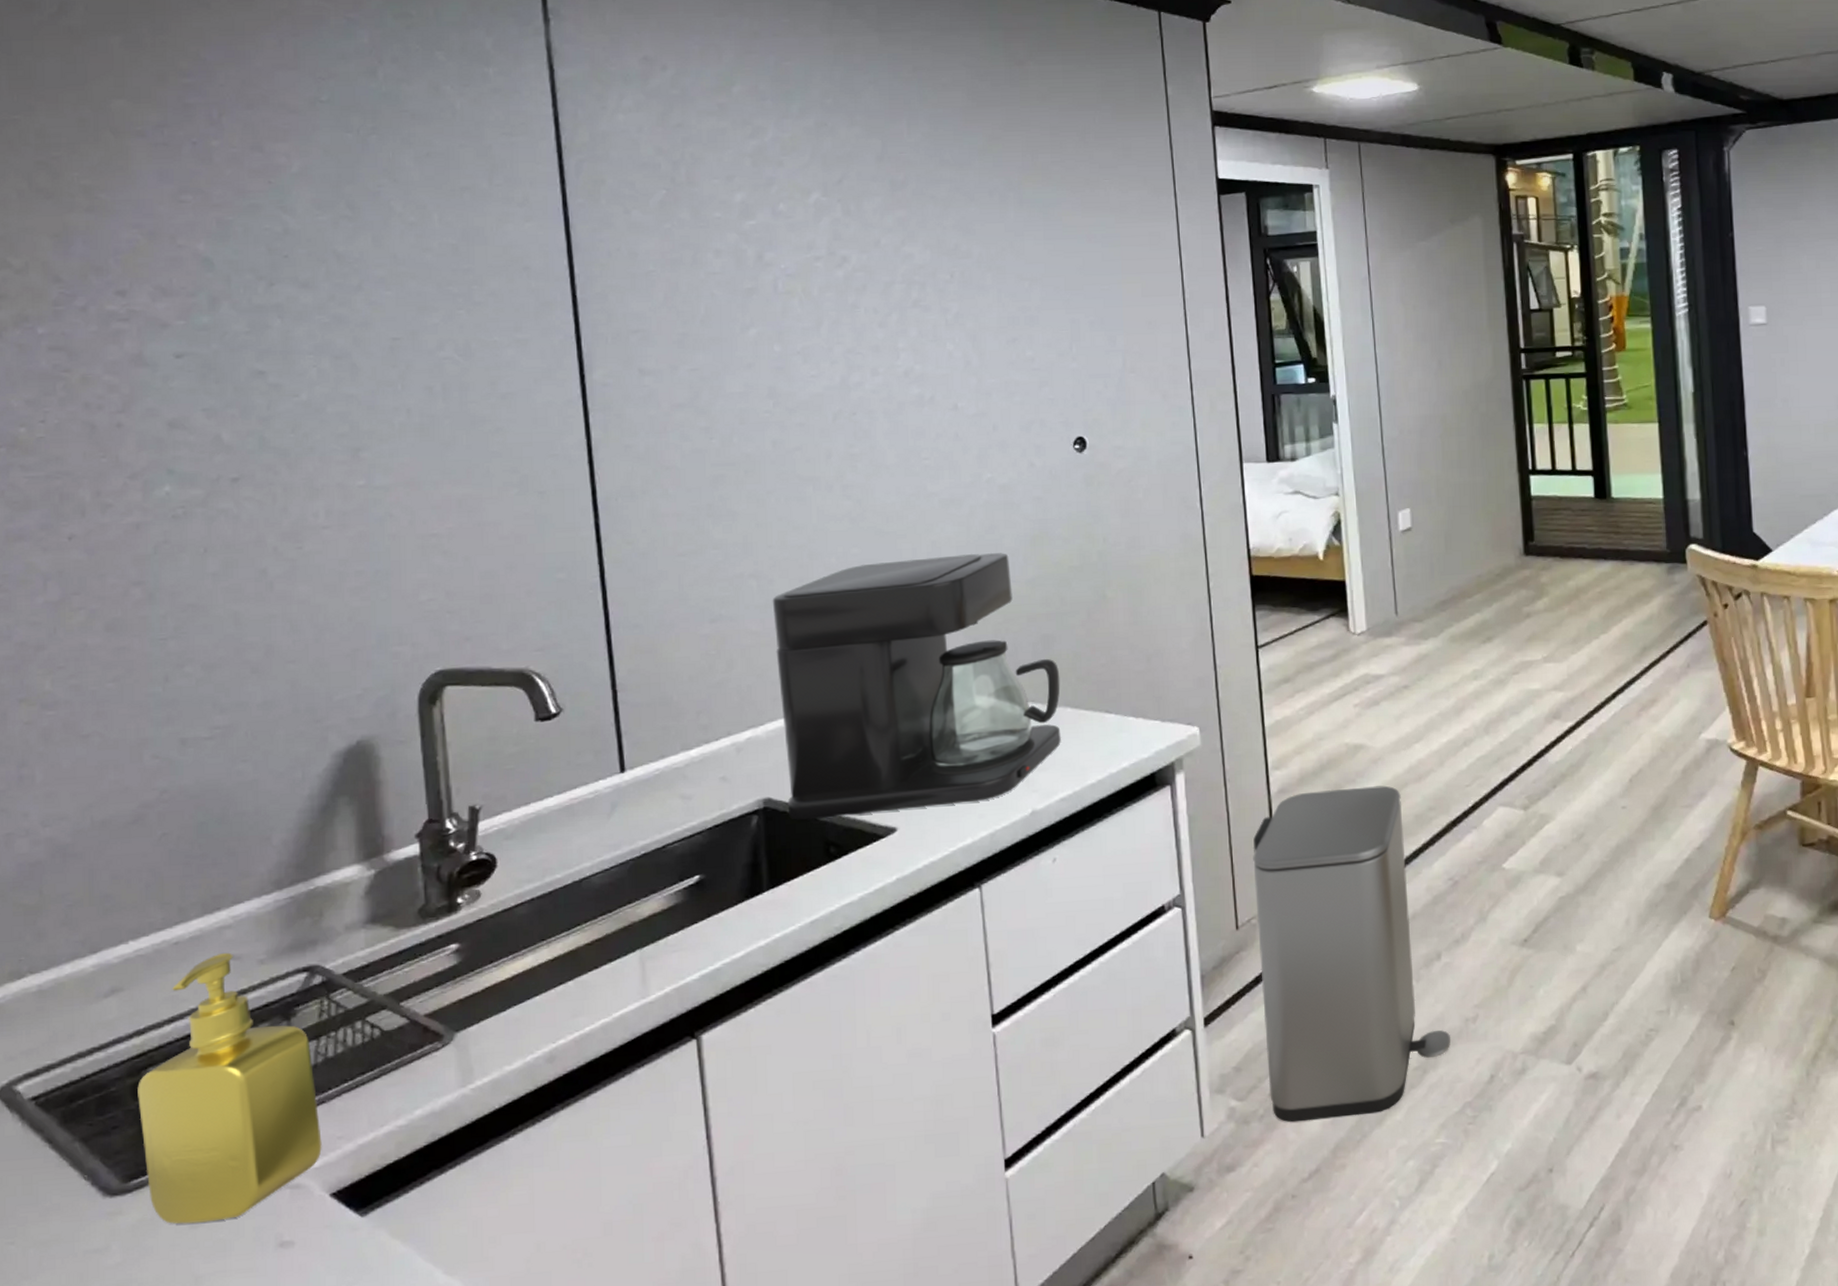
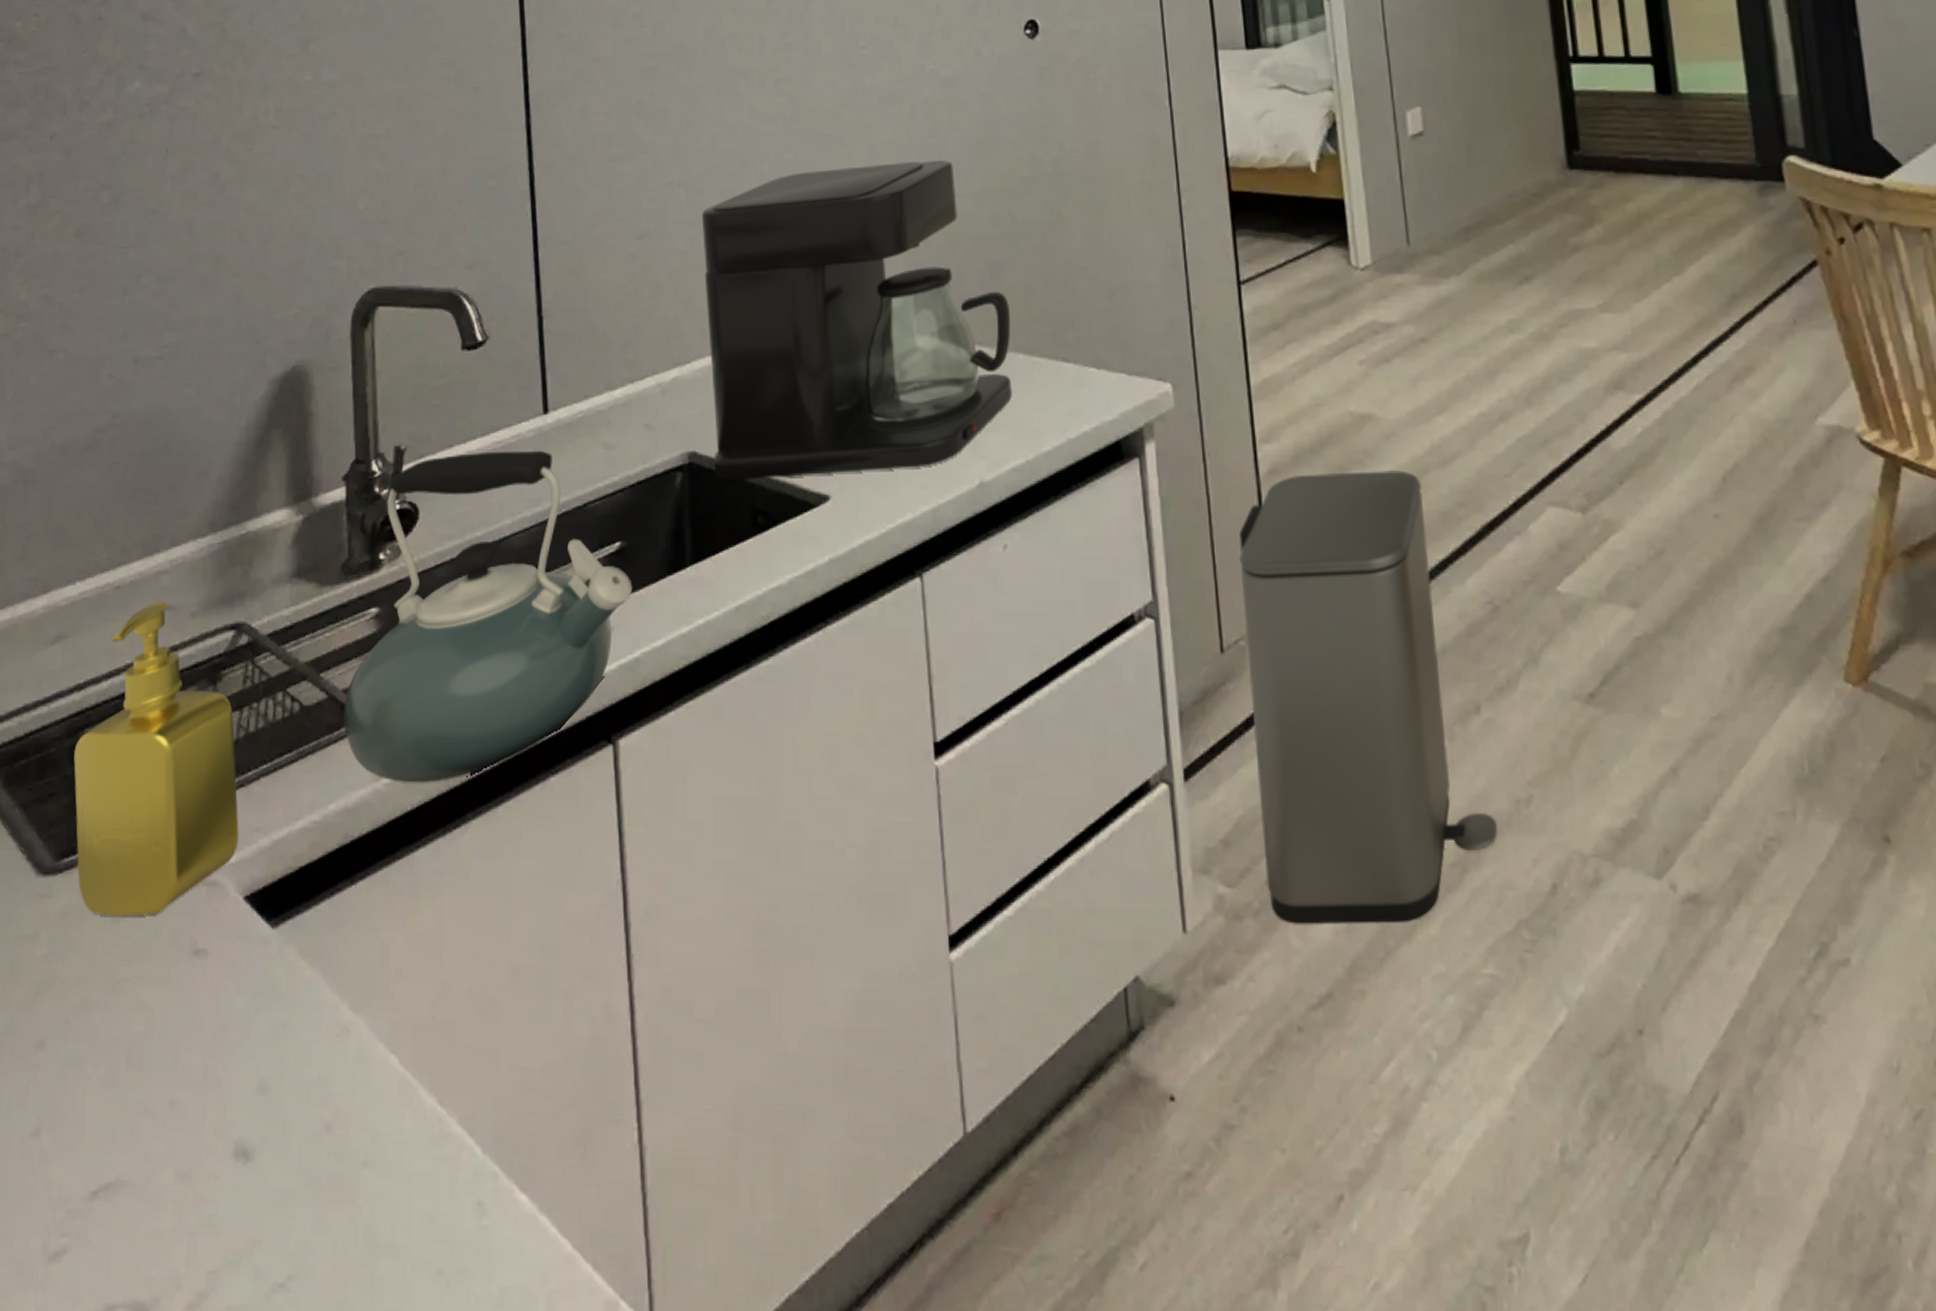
kettle: none [426,804,712,1086] -> present [343,451,633,782]

